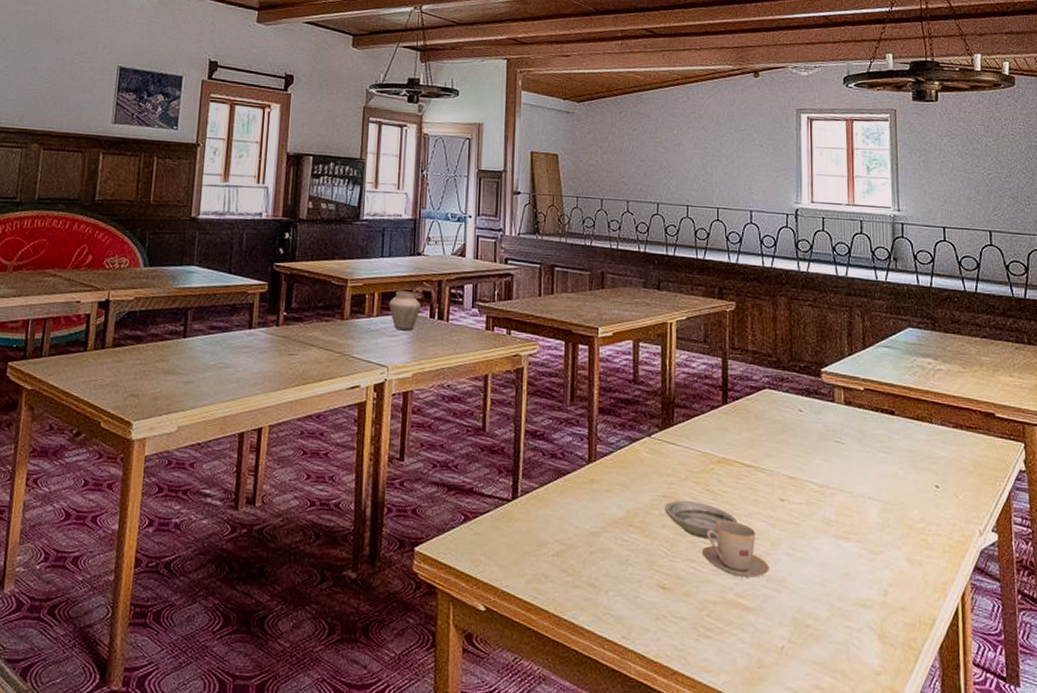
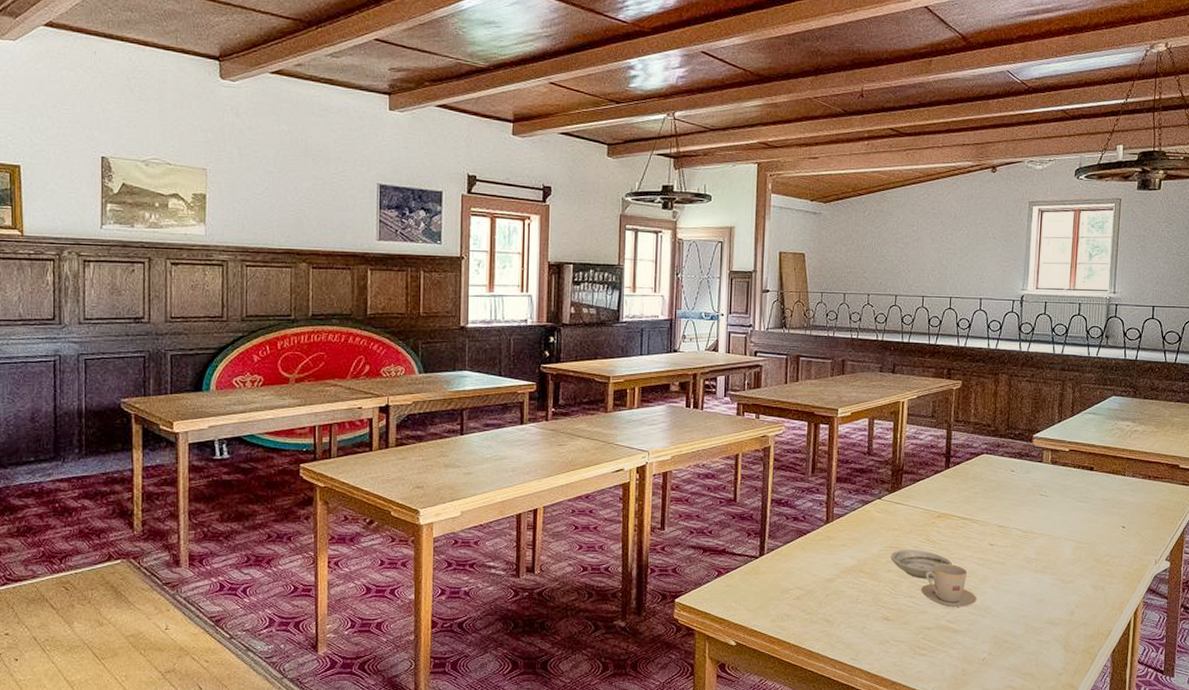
vase: present [389,281,438,331] -> none [648,375,693,420]

